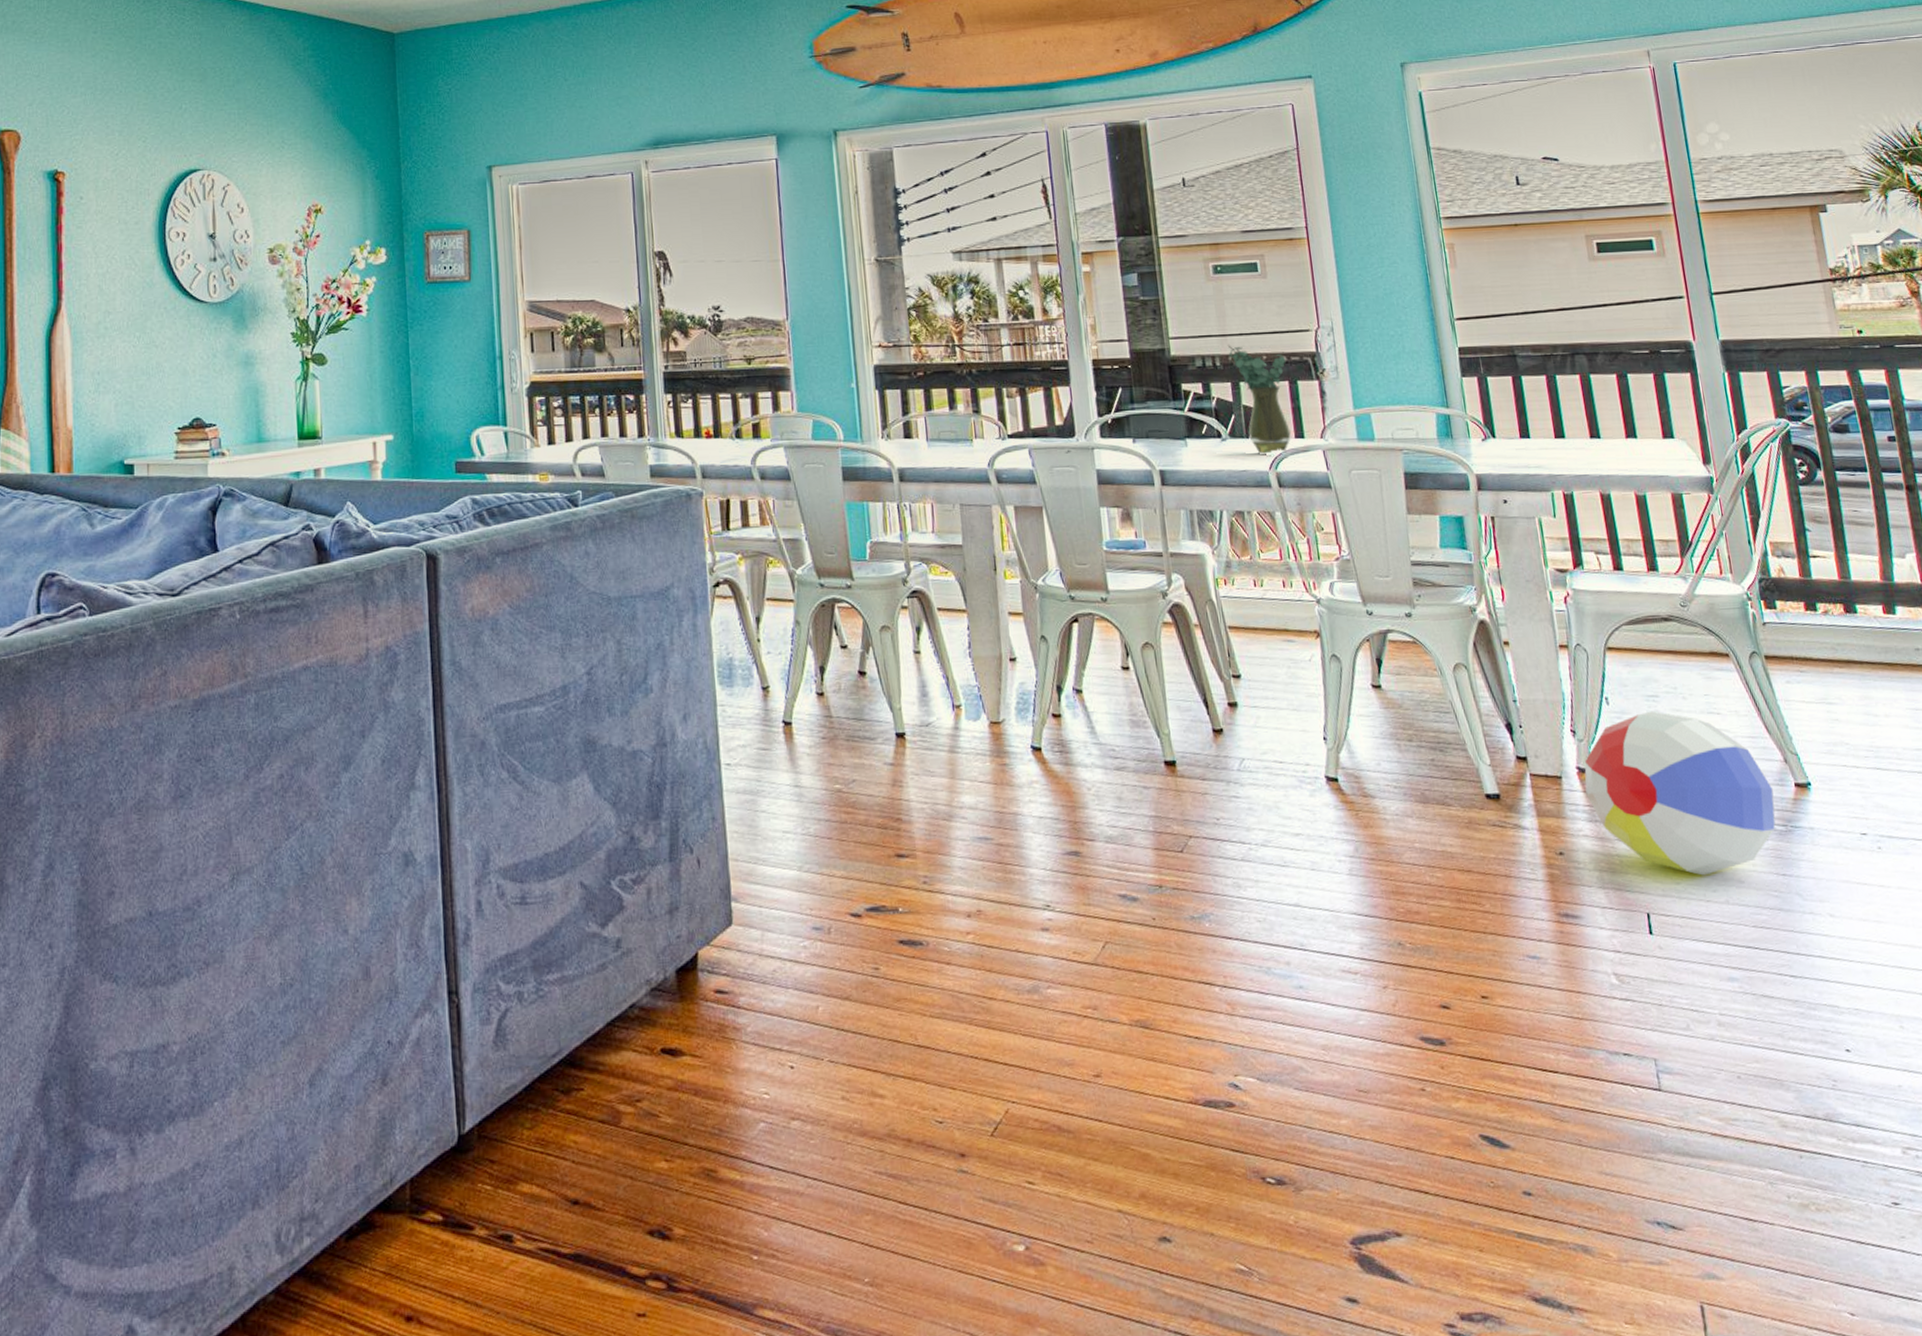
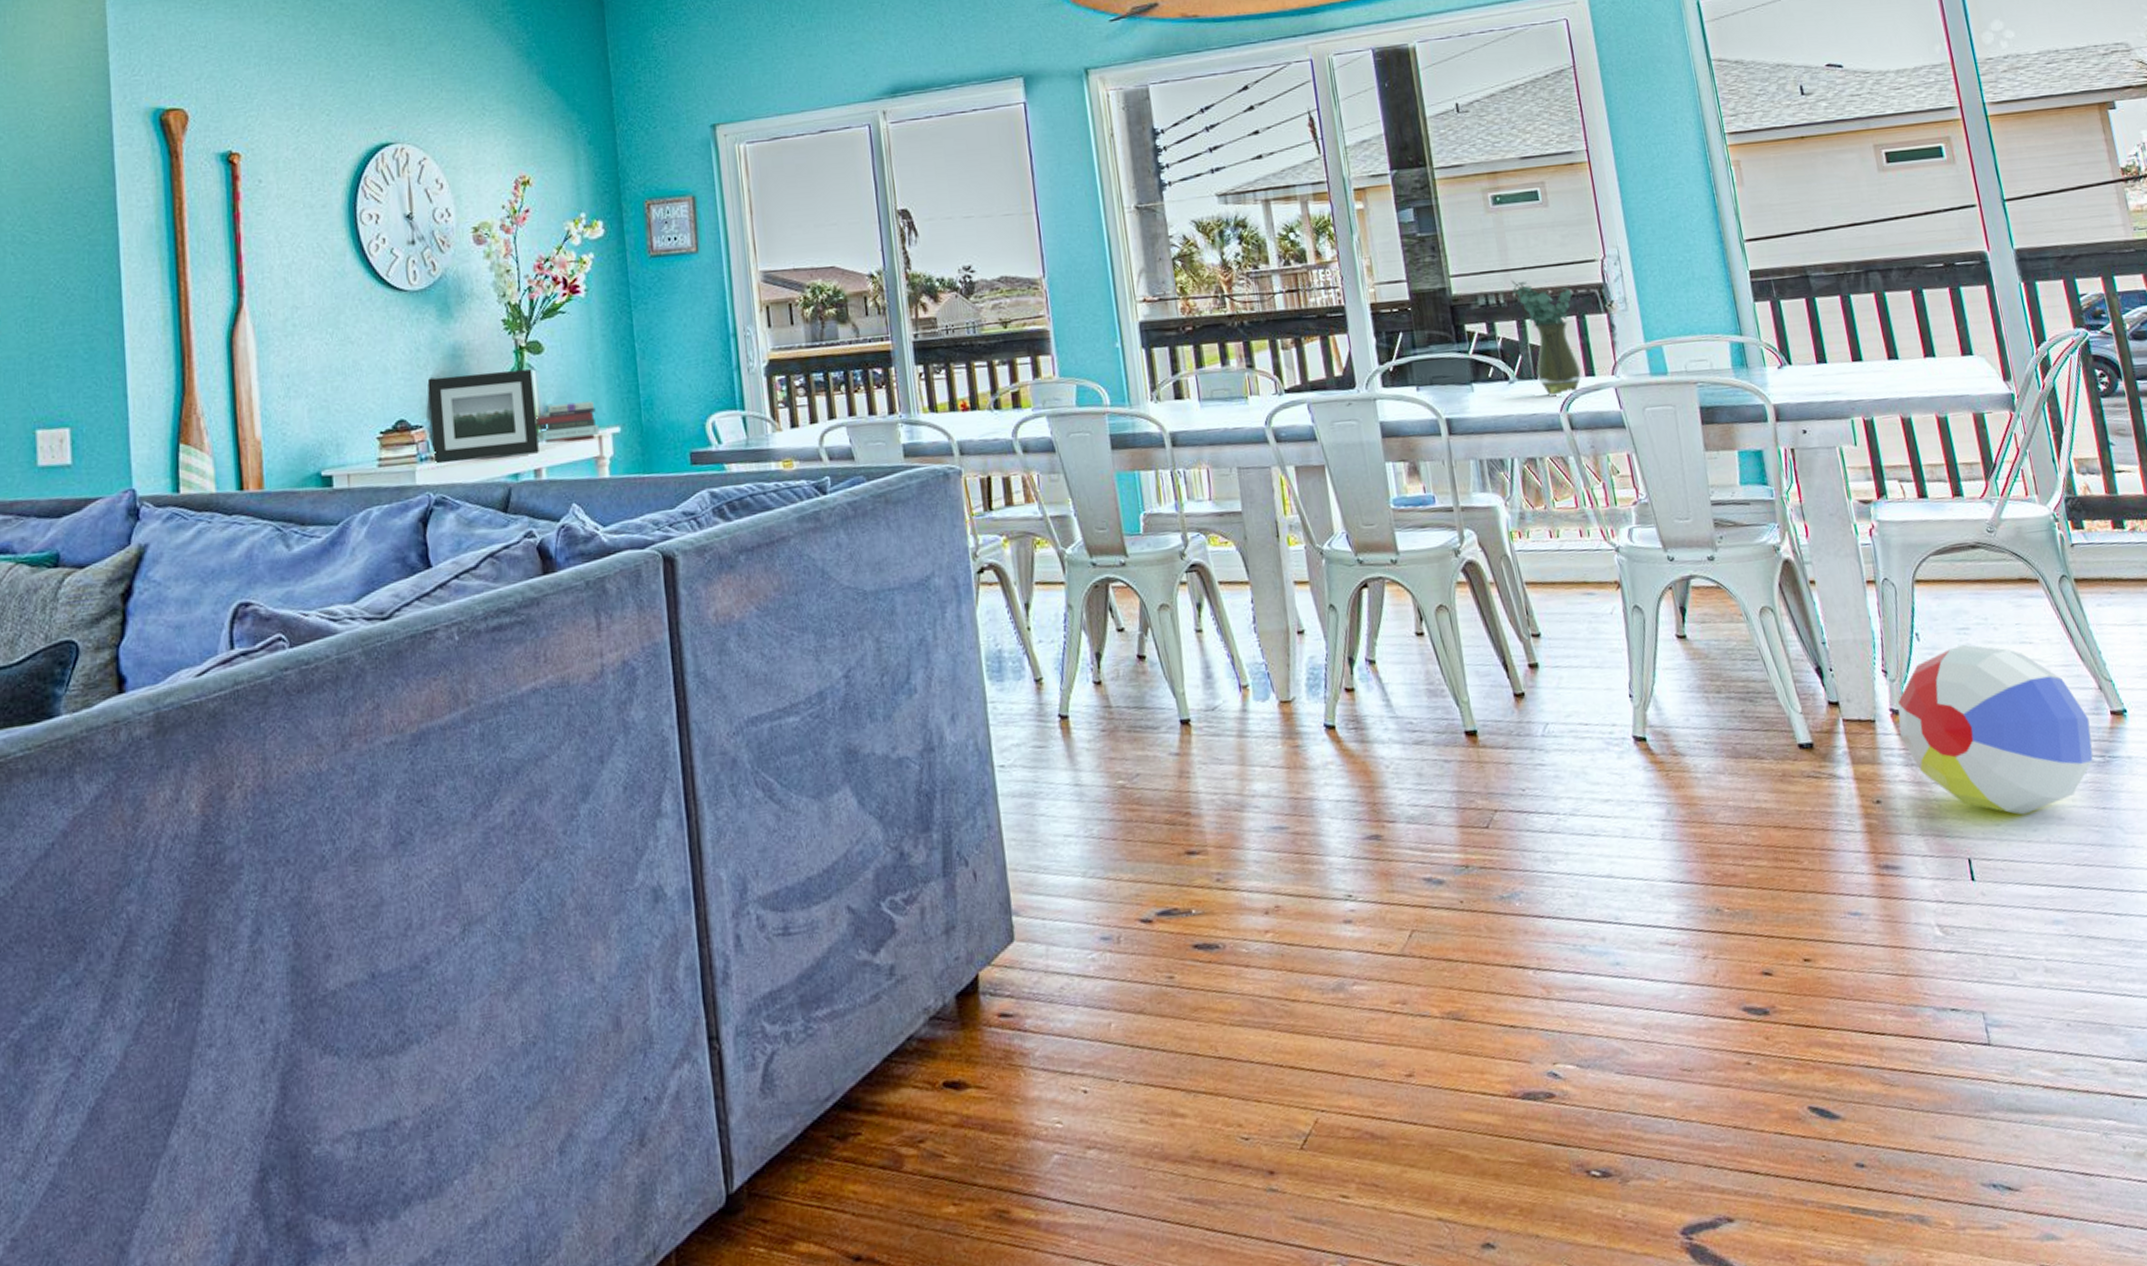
picture frame: none [222,378,319,460] -> present [428,369,539,464]
books: none [316,410,374,446] -> present [534,400,599,443]

